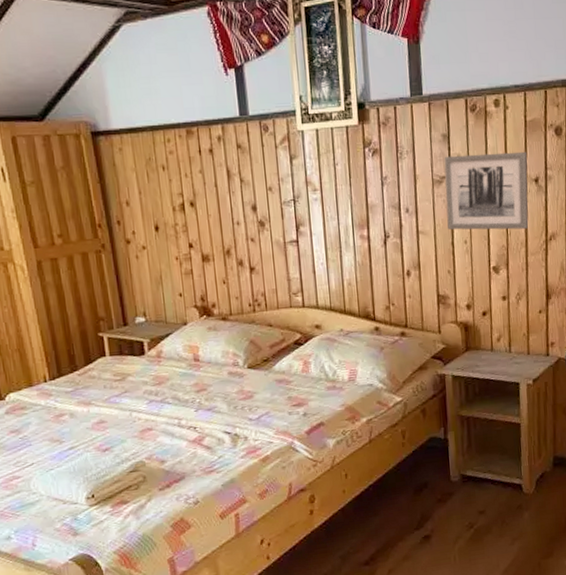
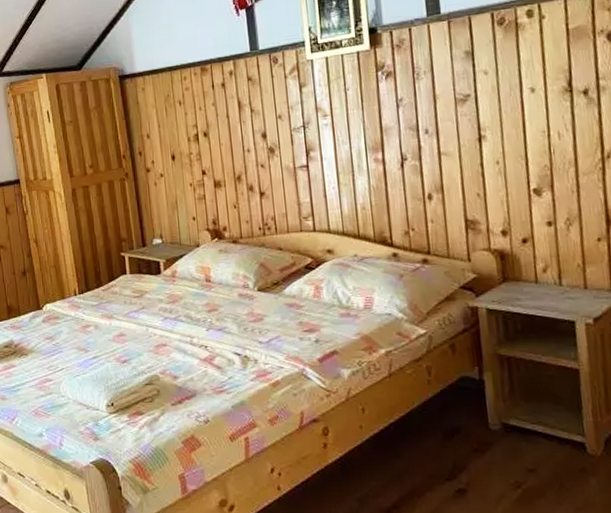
wall art: present [444,151,529,230] -> none [468,61,578,151]

